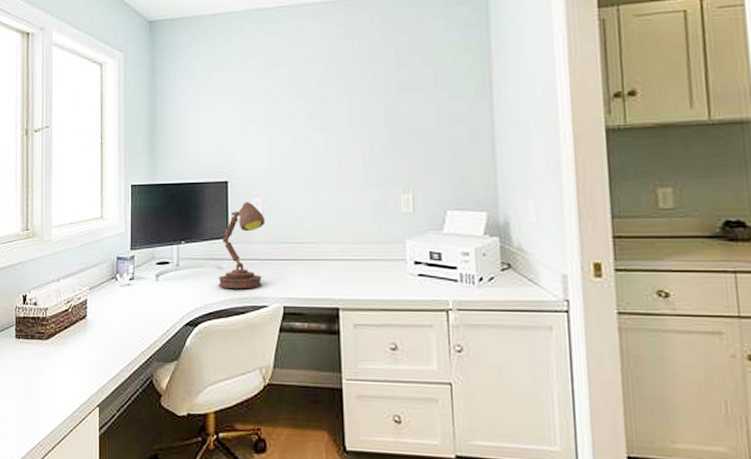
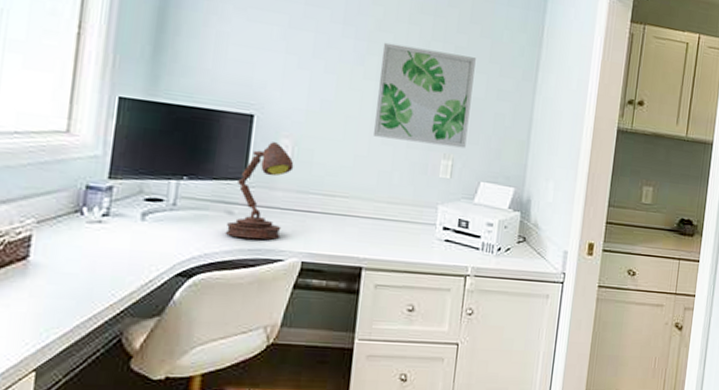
wall art: none [327,89,425,182] -> present [372,42,476,148]

